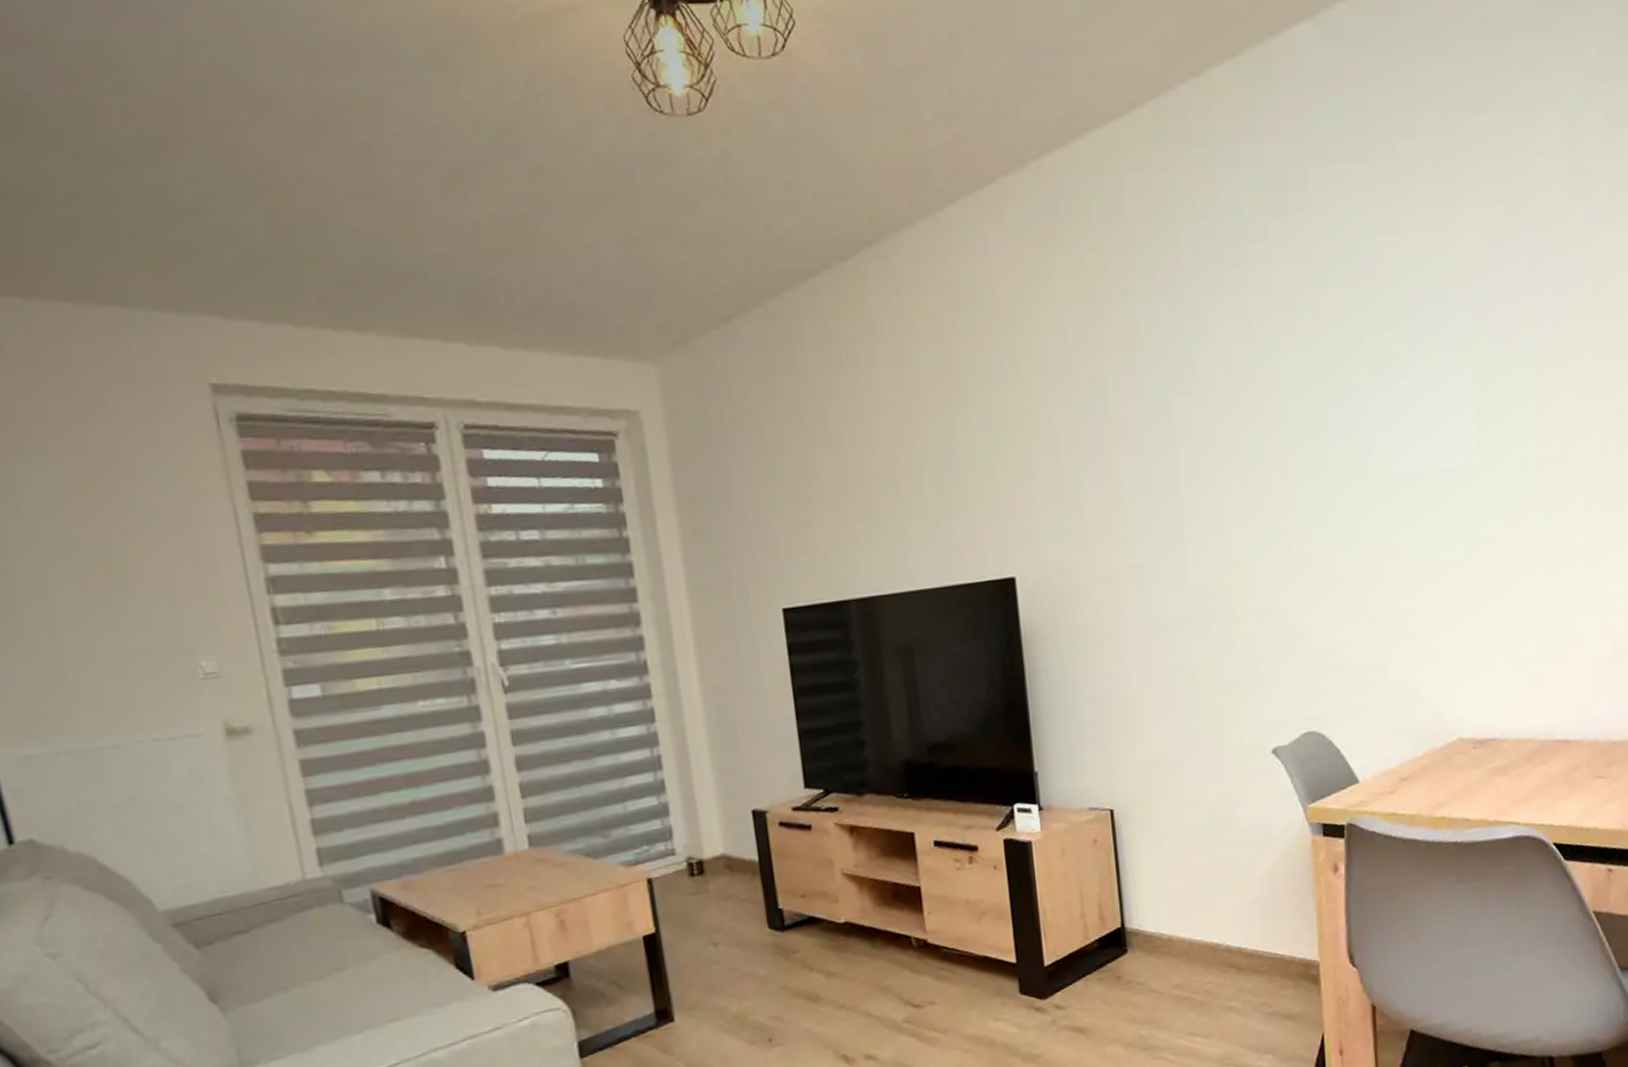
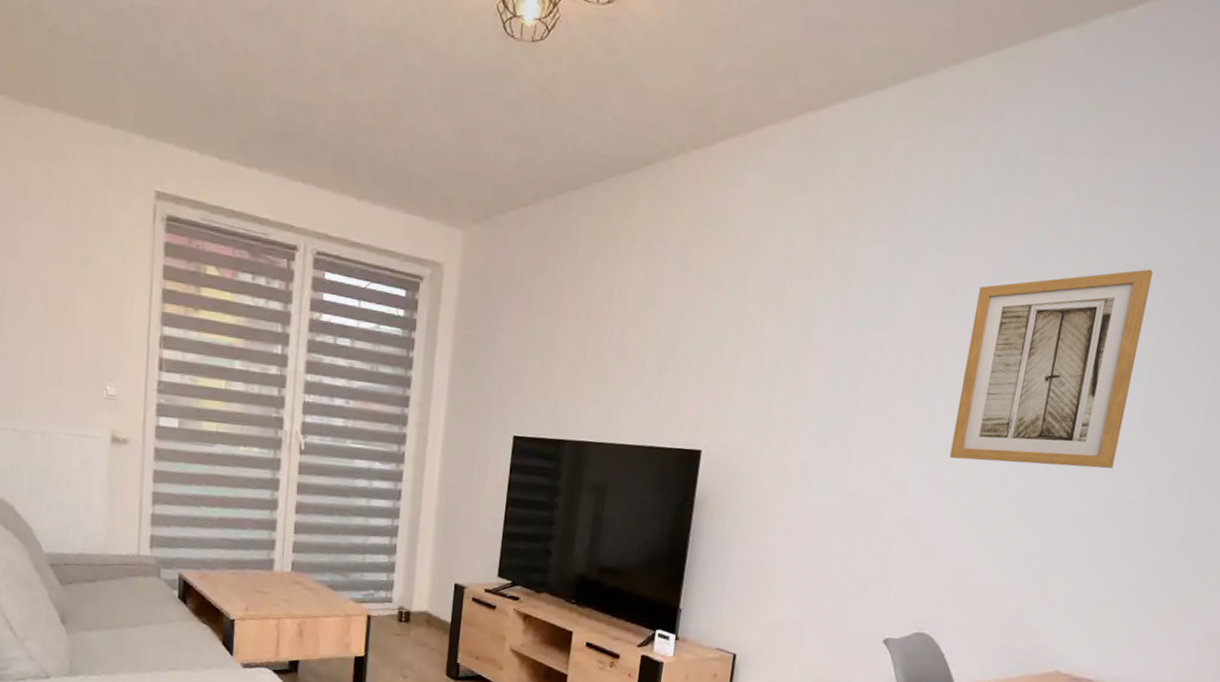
wall art: none [1278,275,1462,525] -> present [949,269,1154,469]

